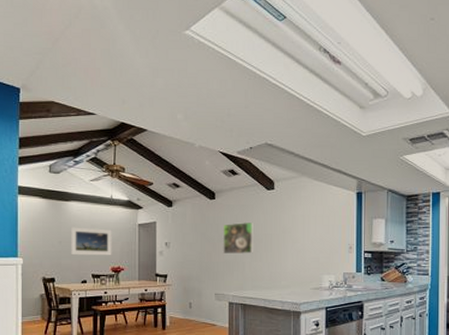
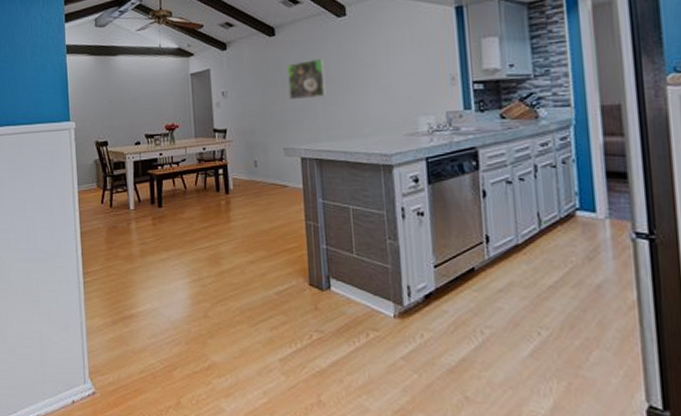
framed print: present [71,227,112,256] -> none [121,82,165,115]

